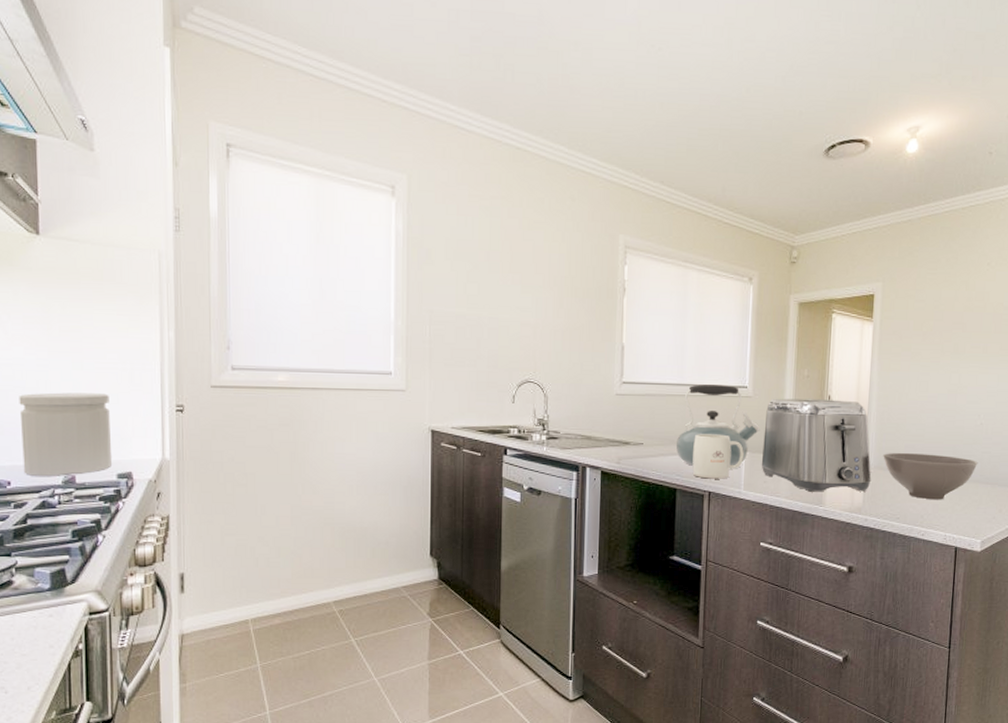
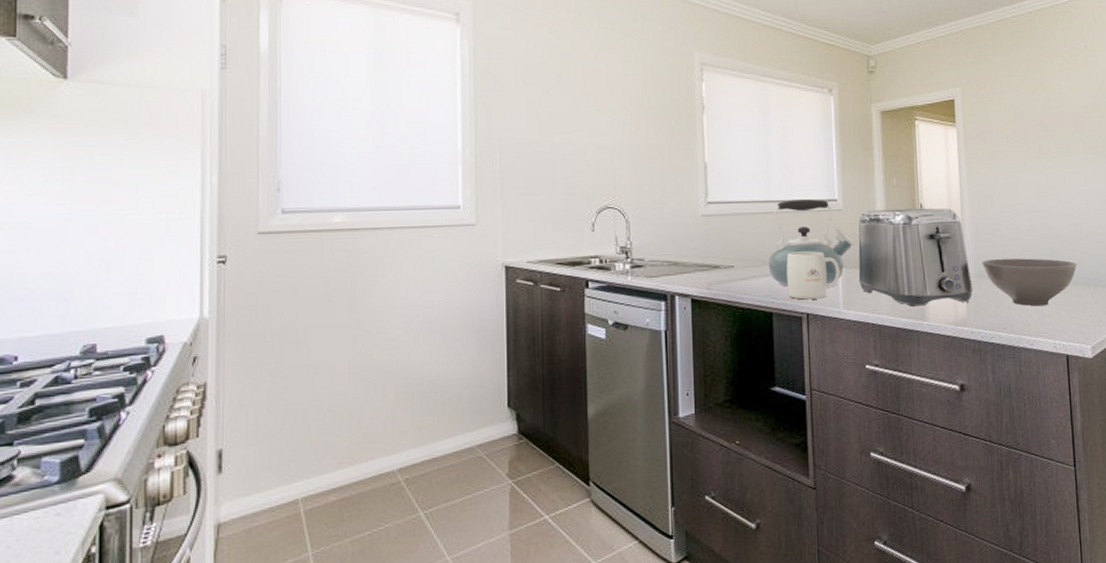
jar: present [19,392,113,477] -> none [33,248,141,349]

